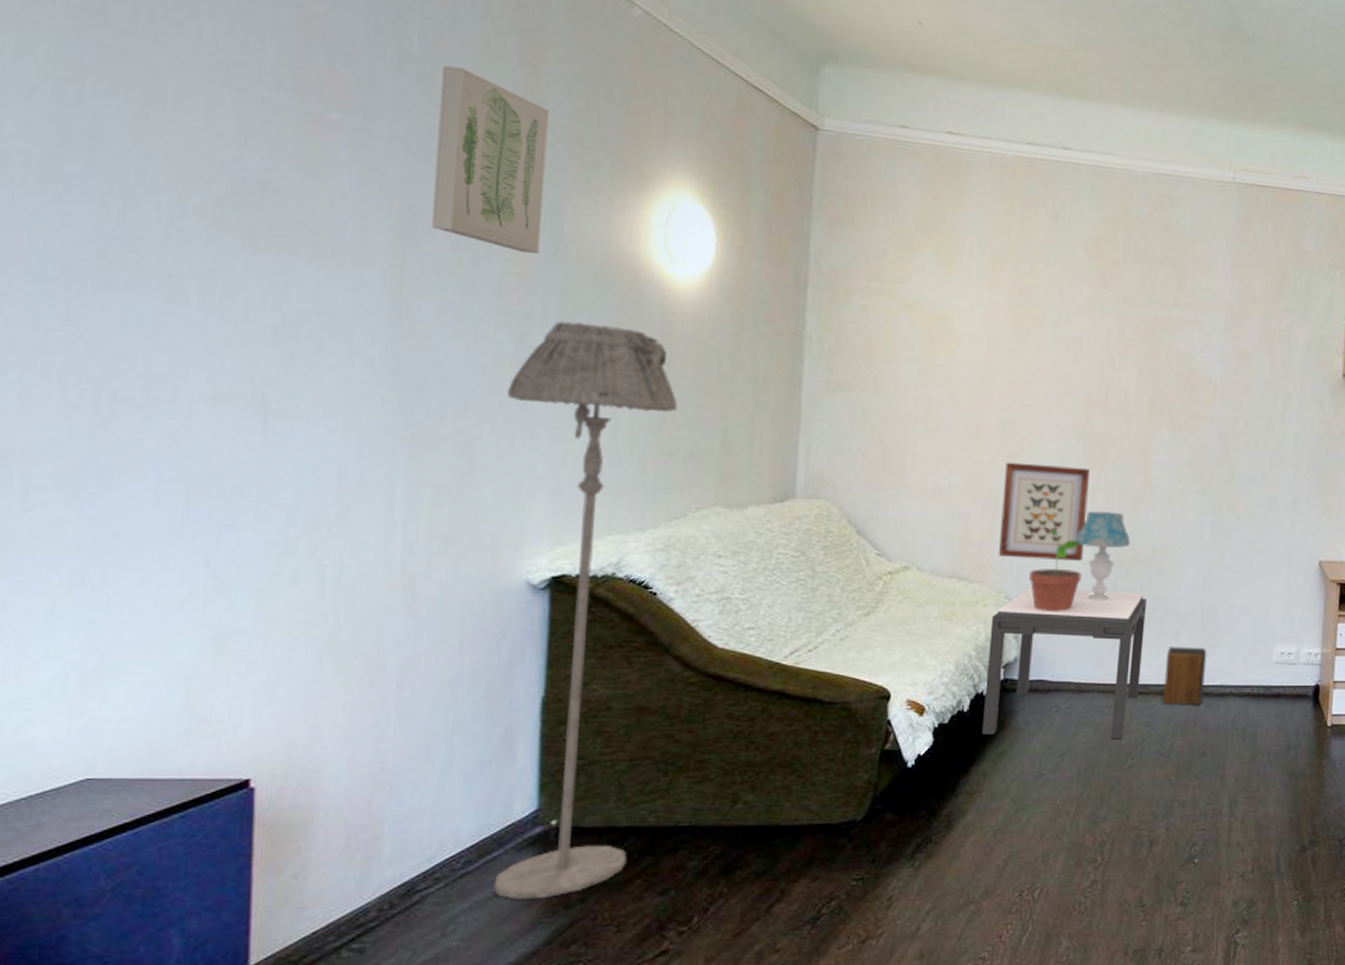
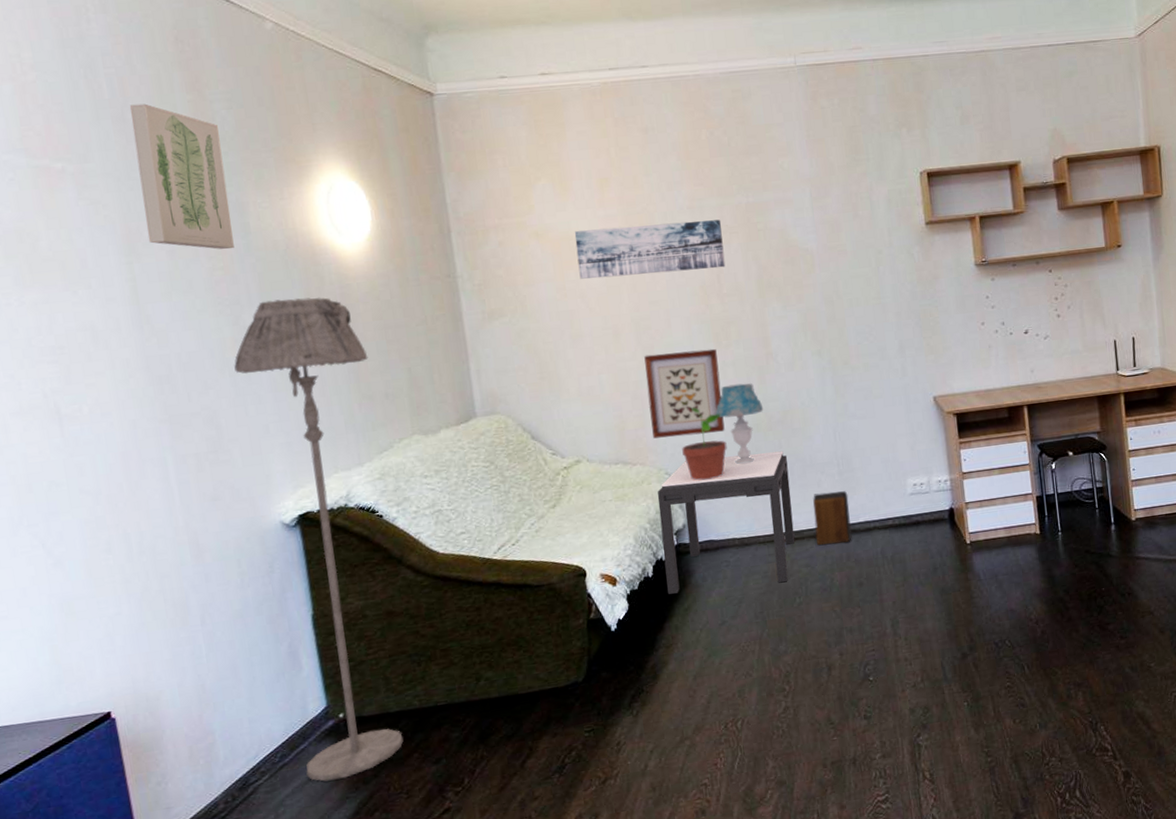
wall art: none [949,310,1122,382] -> present [574,219,726,279]

